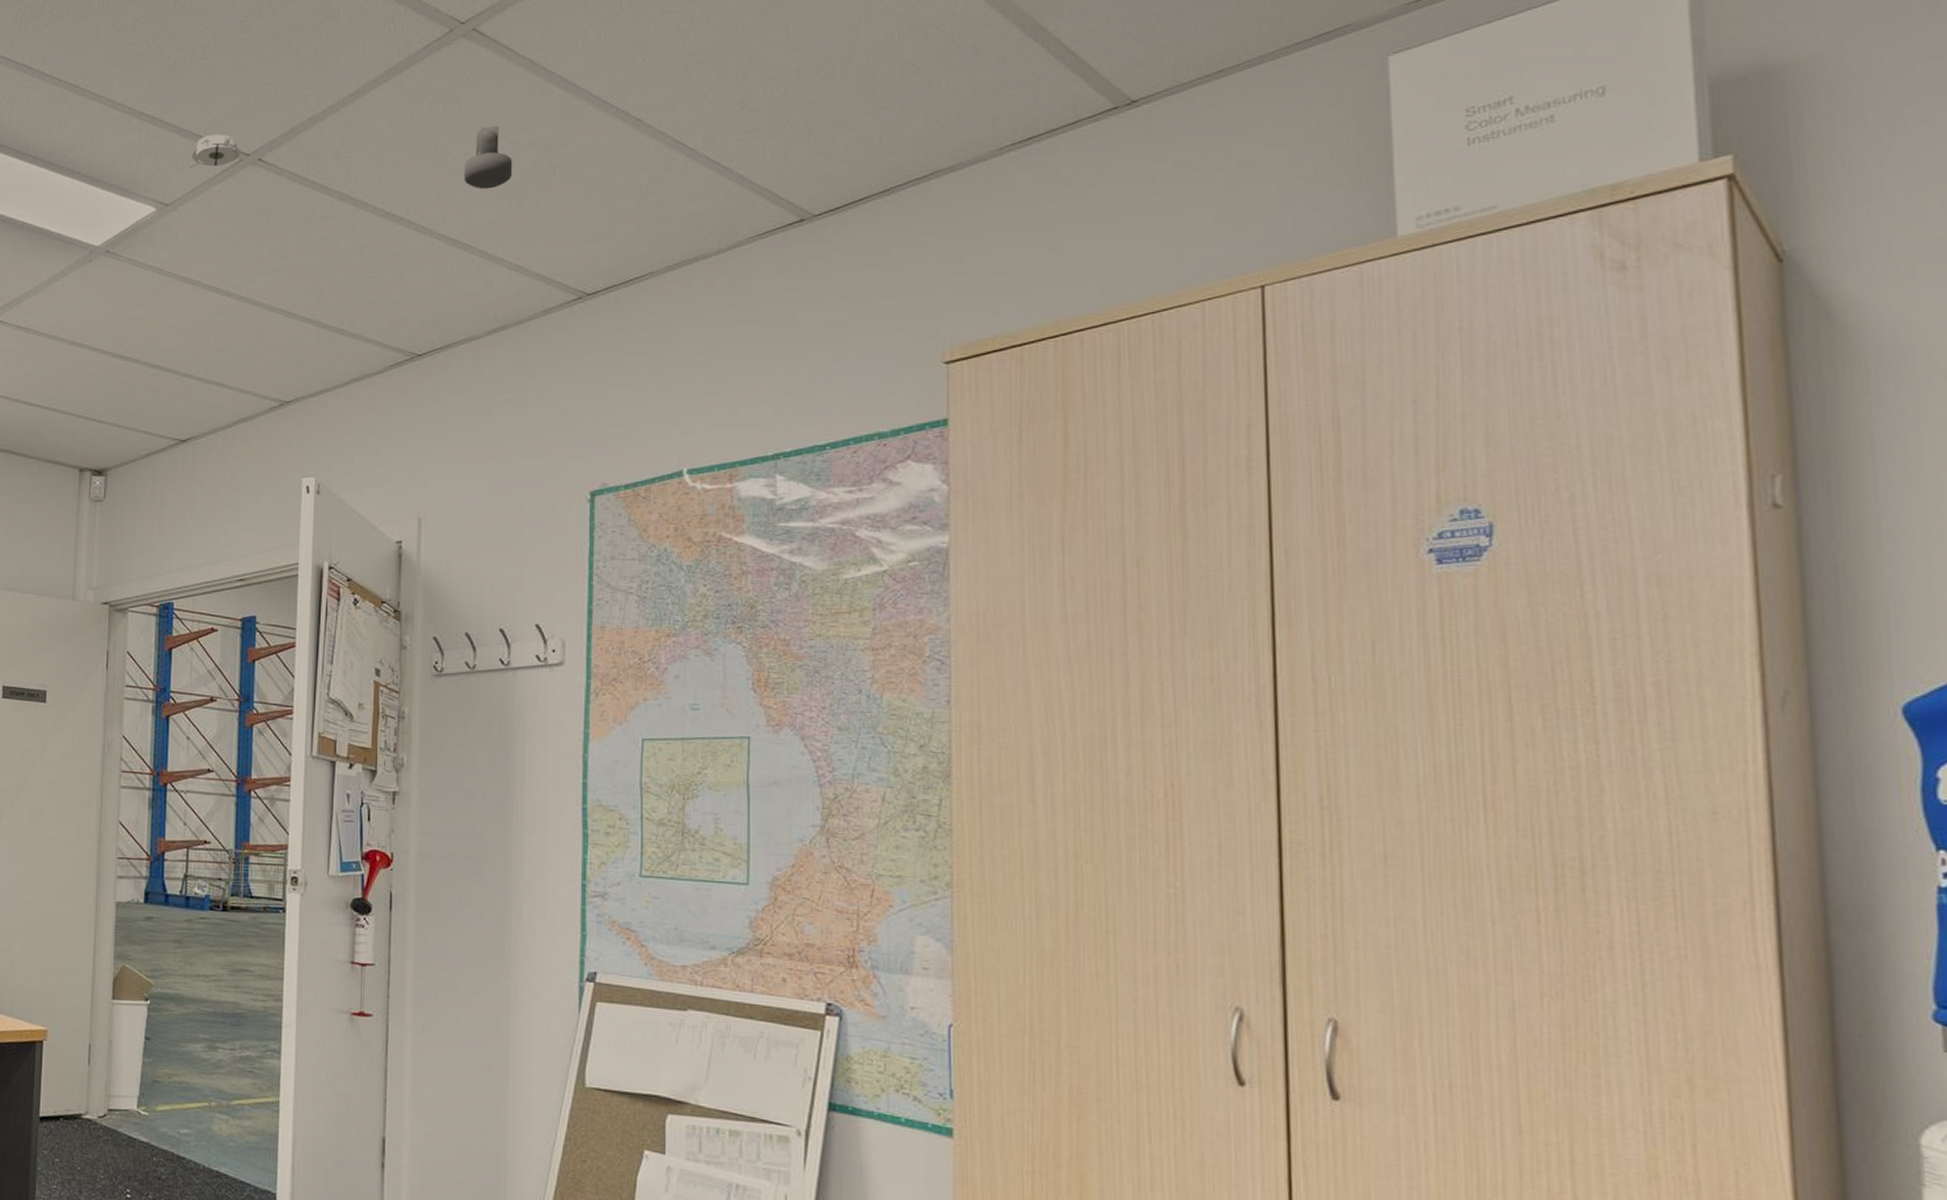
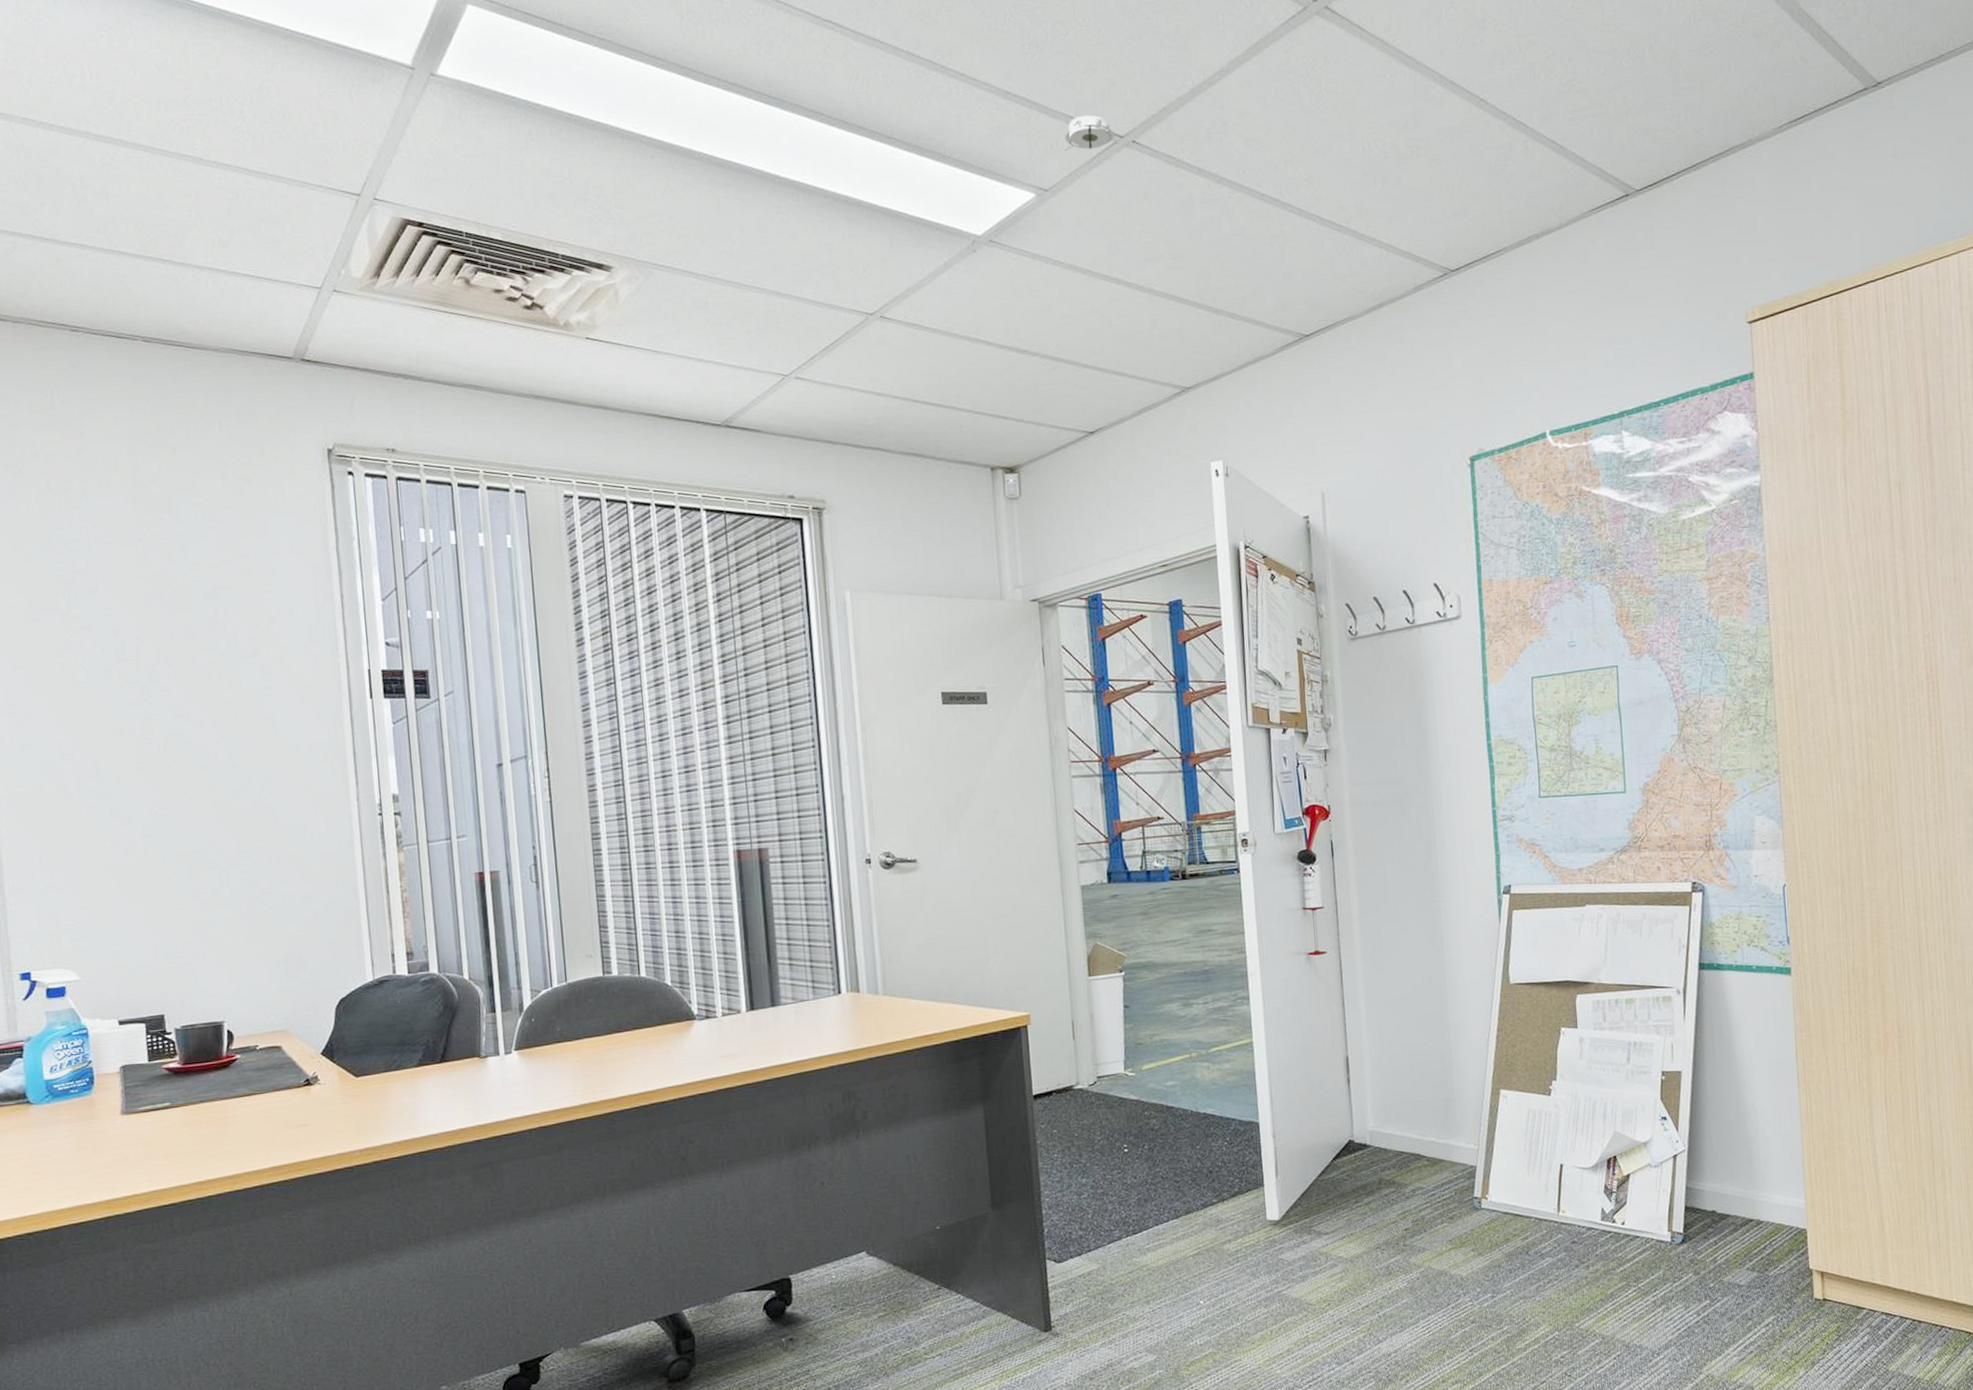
security camera: present [464,125,513,189] -> none [1330,105,1375,170]

